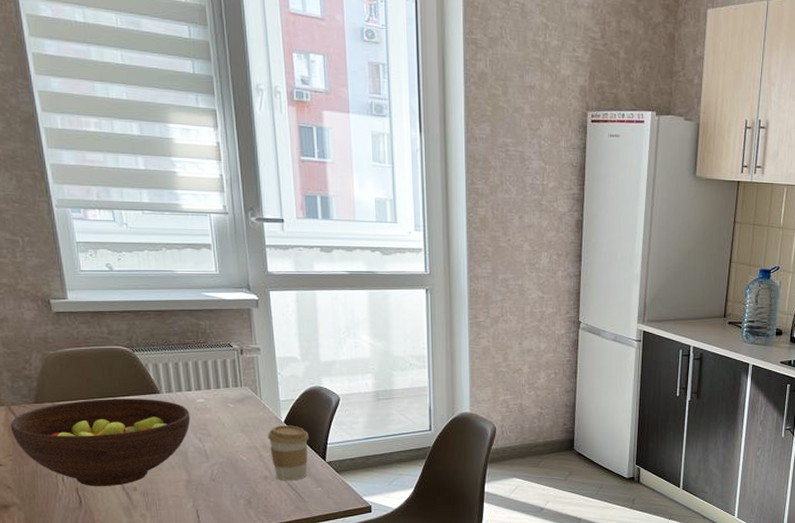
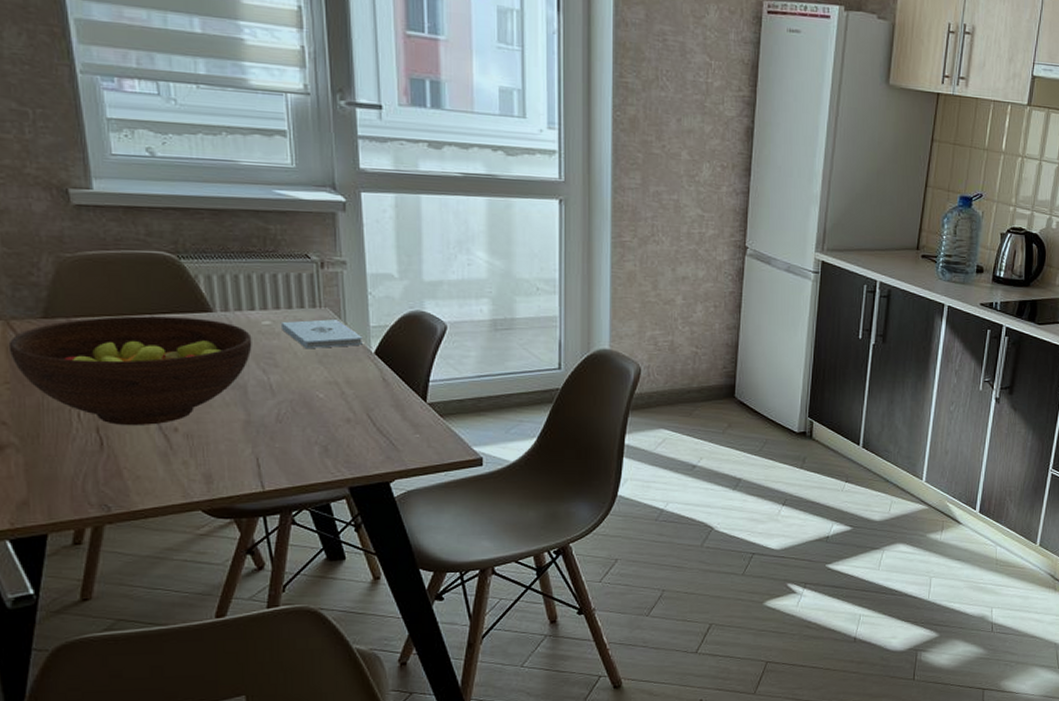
notepad: none [211,396,275,421] -> present [280,319,362,349]
coffee cup: present [268,425,309,481] -> none [353,357,406,425]

